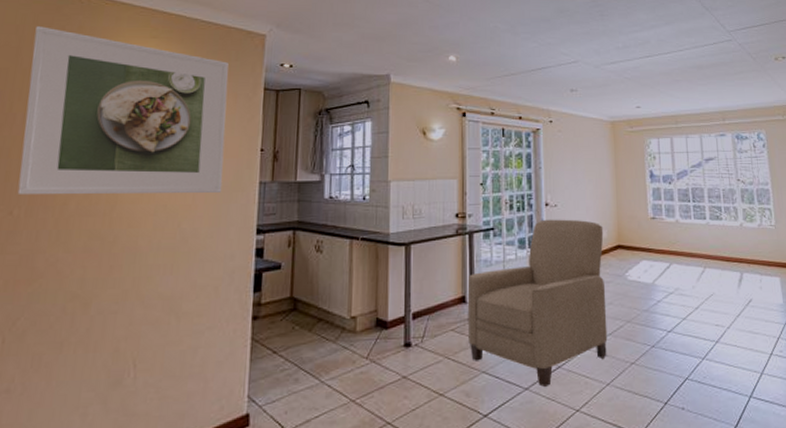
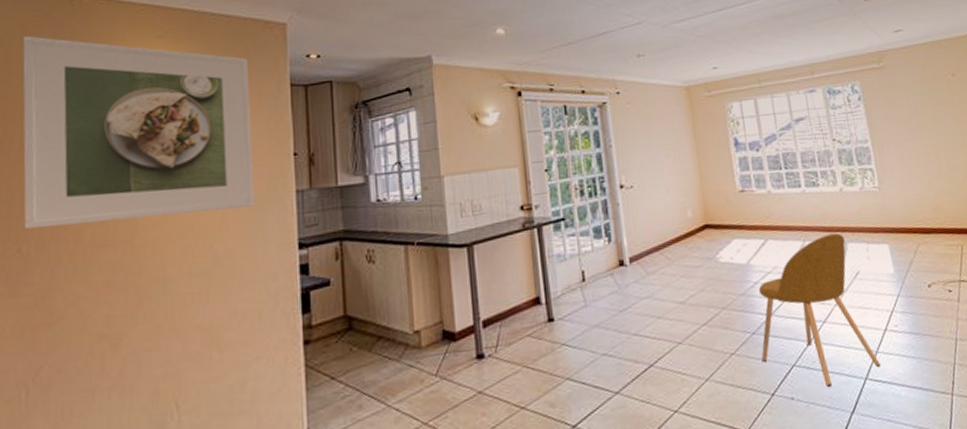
chair: present [467,219,608,387] -> none [541,200,703,389]
chair: none [658,263,764,402] -> present [759,233,881,388]

